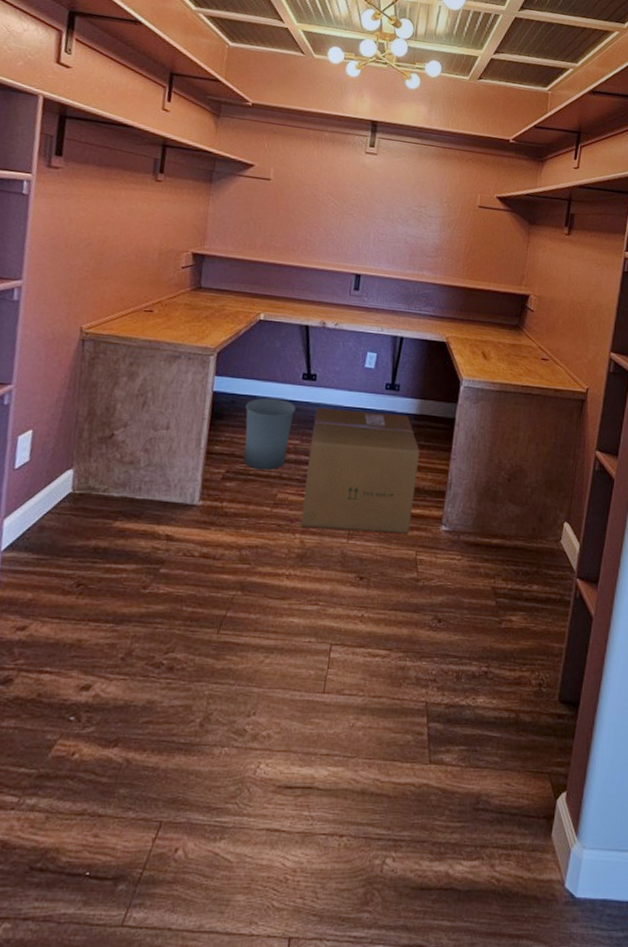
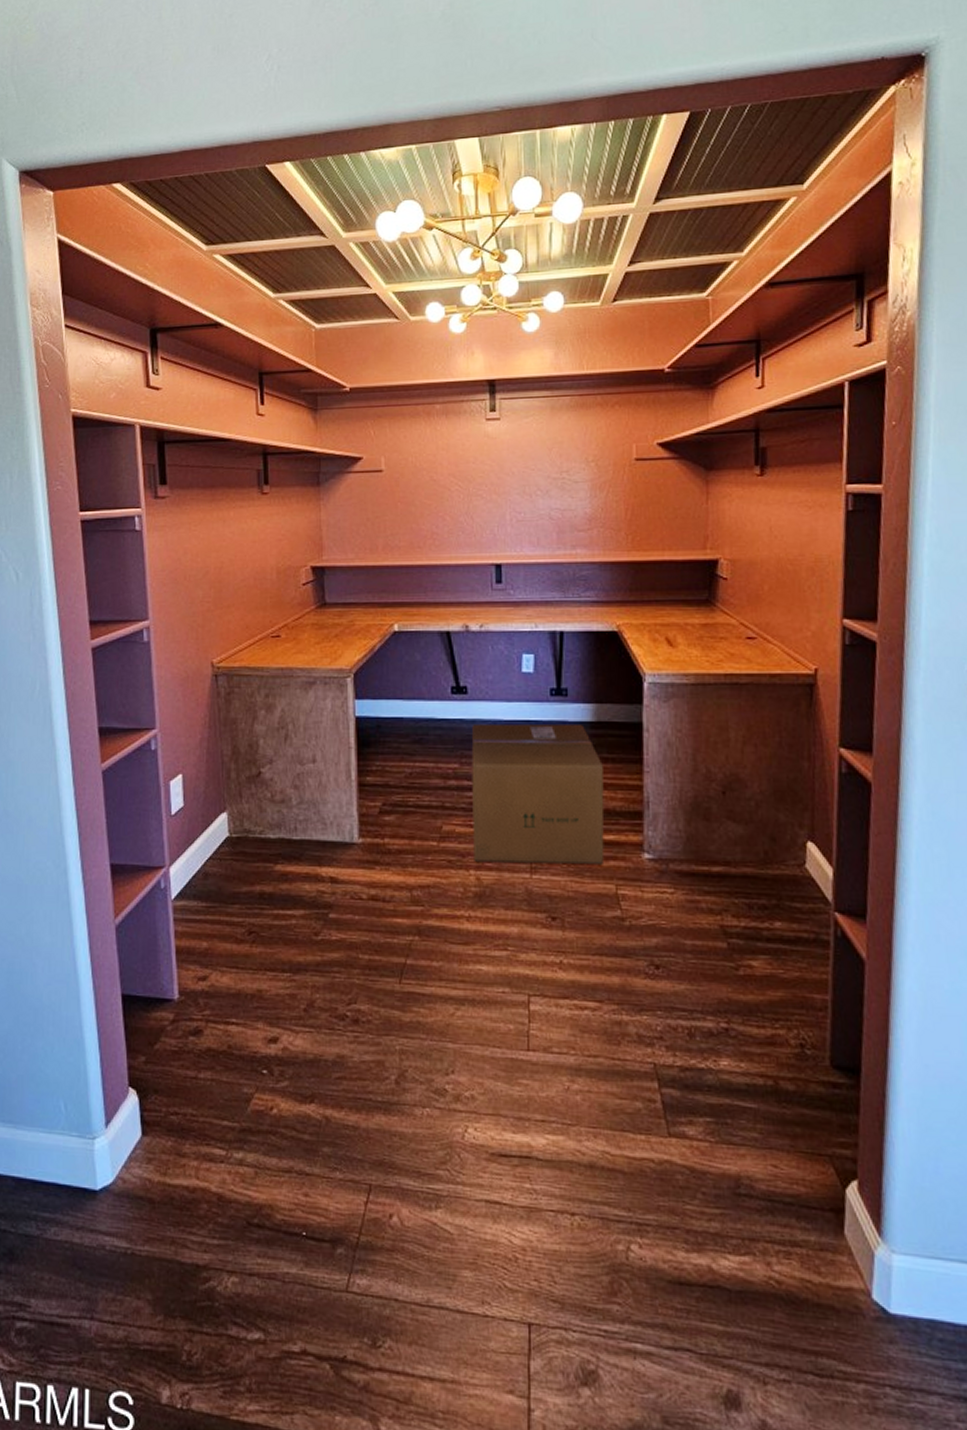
waste bin: present [243,398,296,471] -> none [392,719,449,800]

